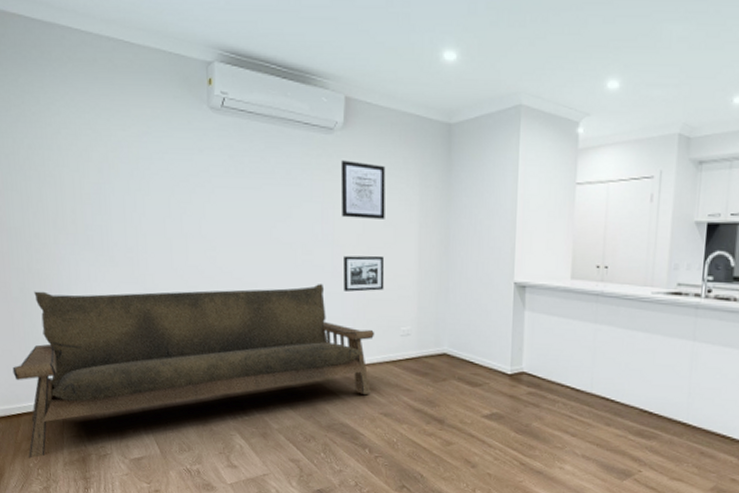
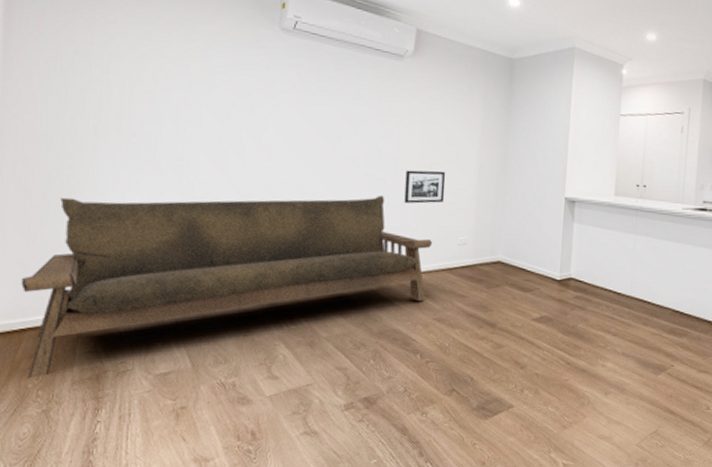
wall art: present [340,160,386,219] -> none [407,84,451,138]

